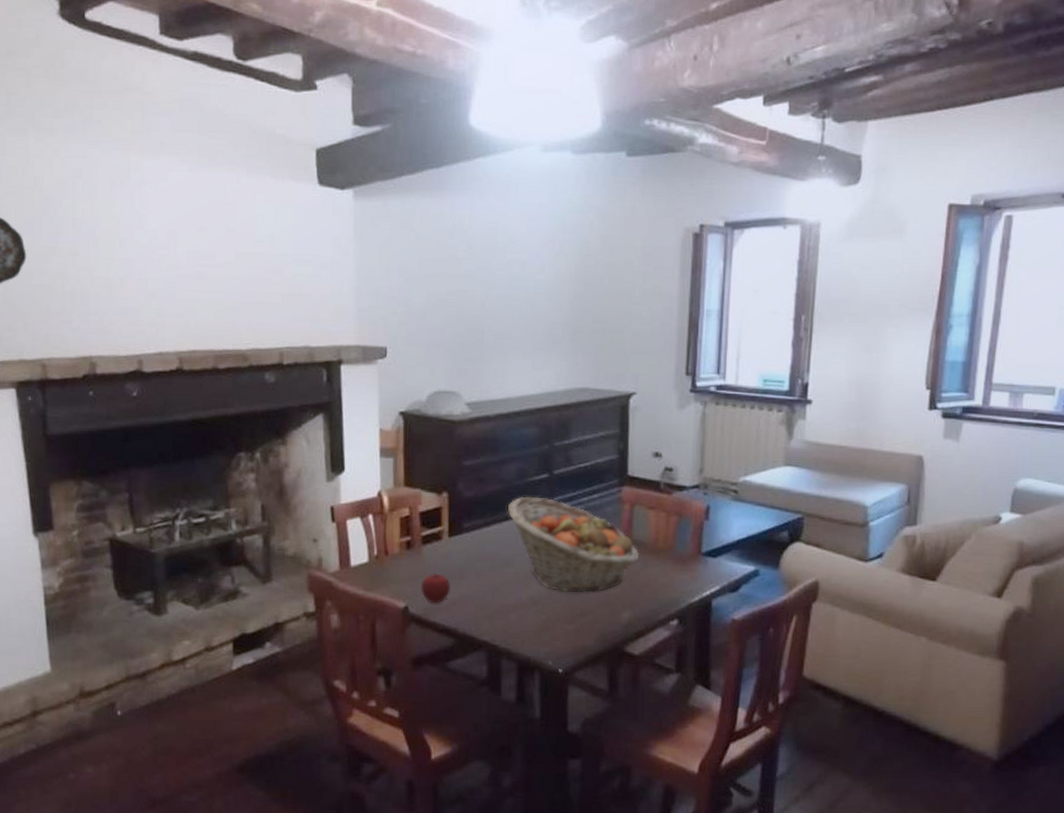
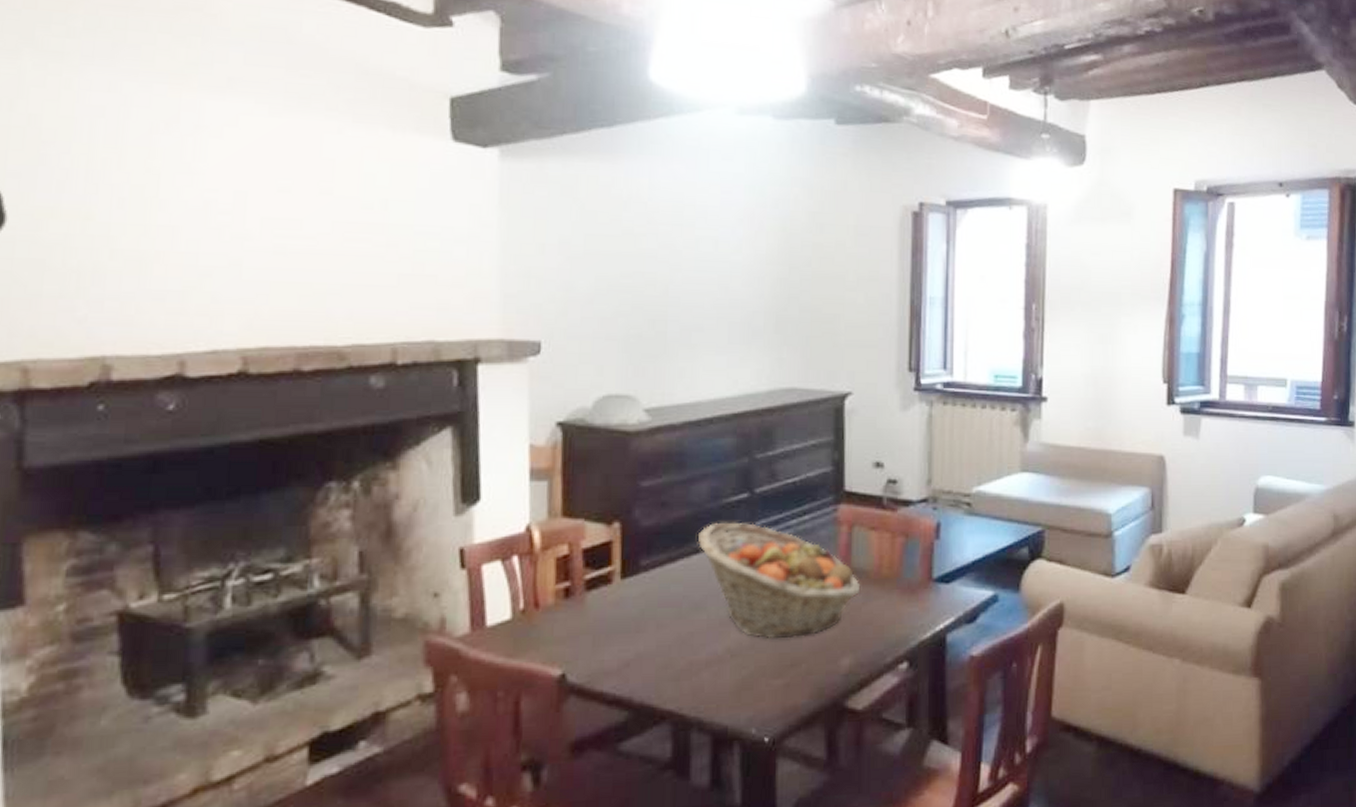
apple: present [421,573,451,604] -> none [584,627,624,668]

